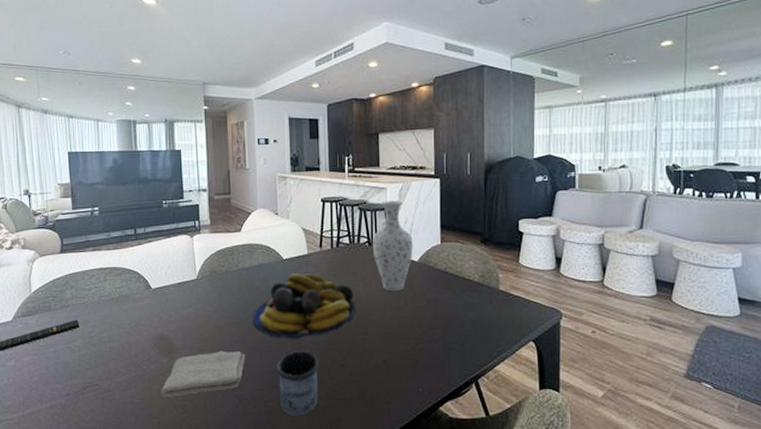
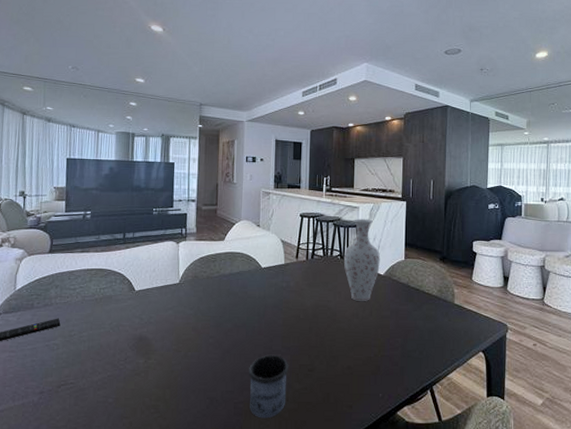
washcloth: present [161,350,246,397] -> none [135,352,220,397]
fruit bowl: present [253,273,355,339] -> none [229,282,325,344]

